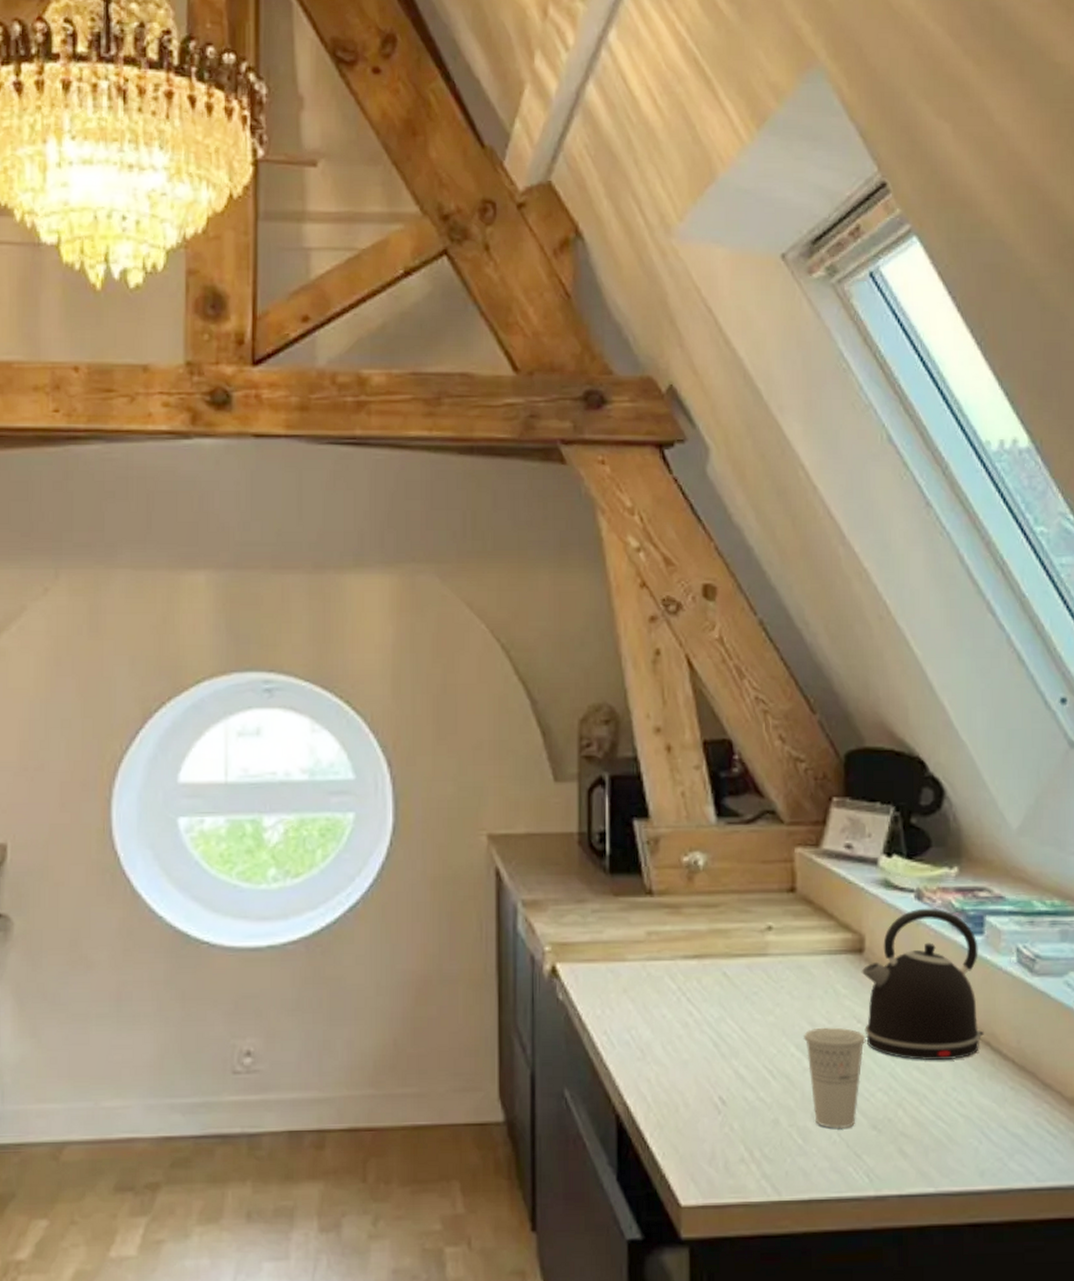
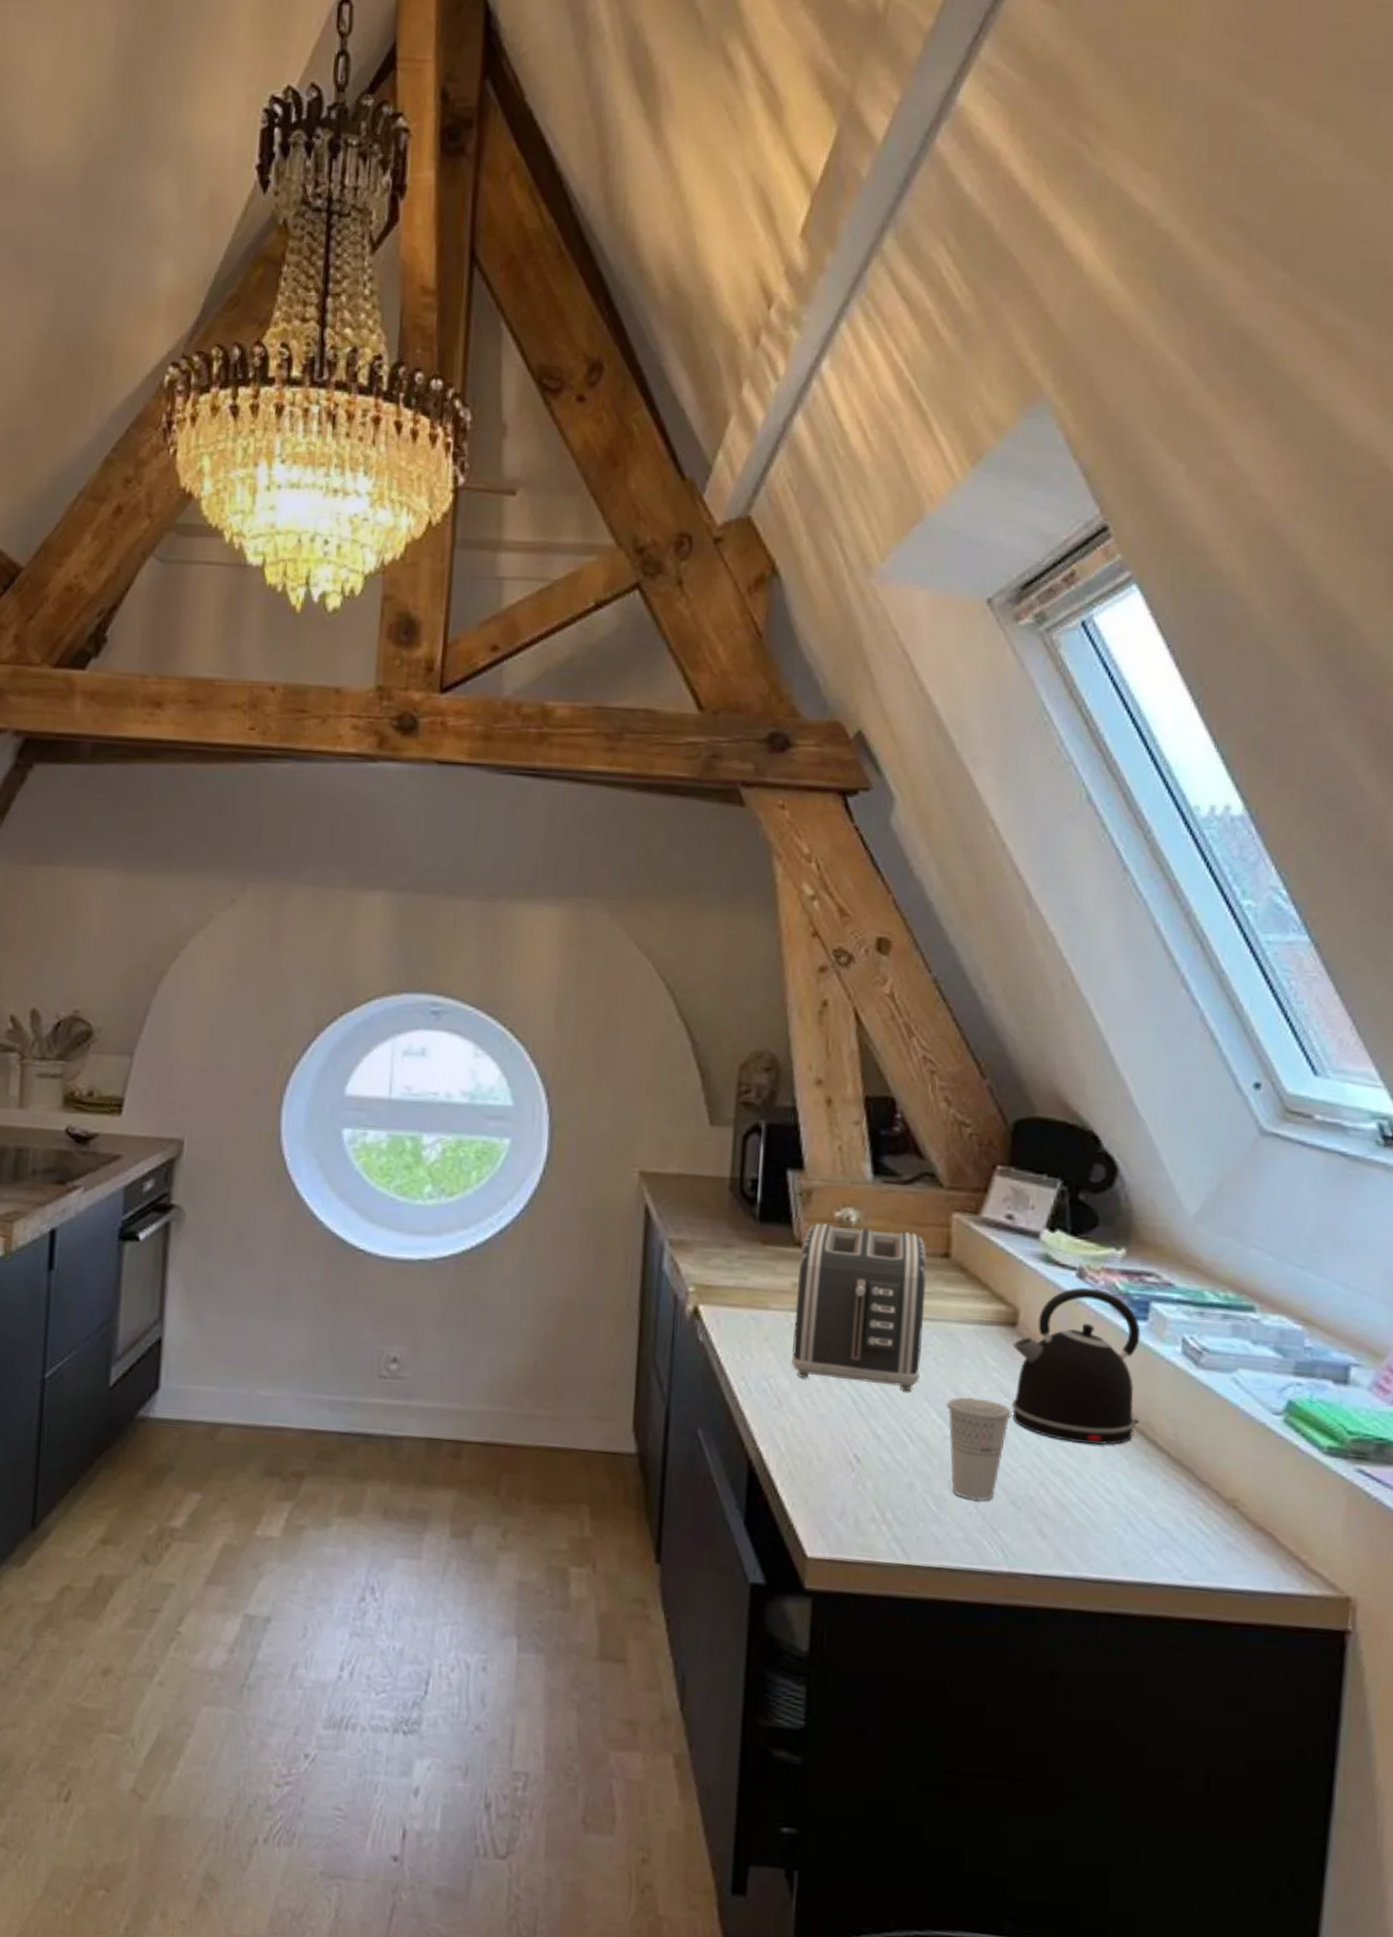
toaster: none [651,870,776,1029] -> present [792,1223,927,1392]

